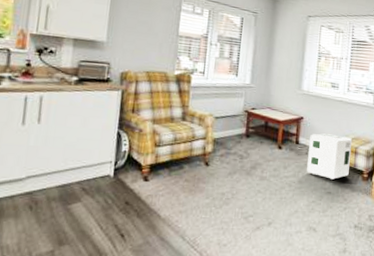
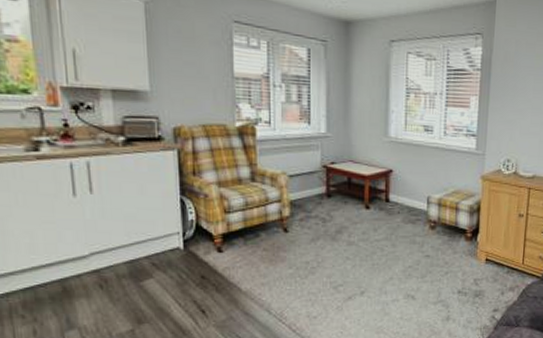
air purifier: present [307,133,353,180] -> none [400,188,453,241]

